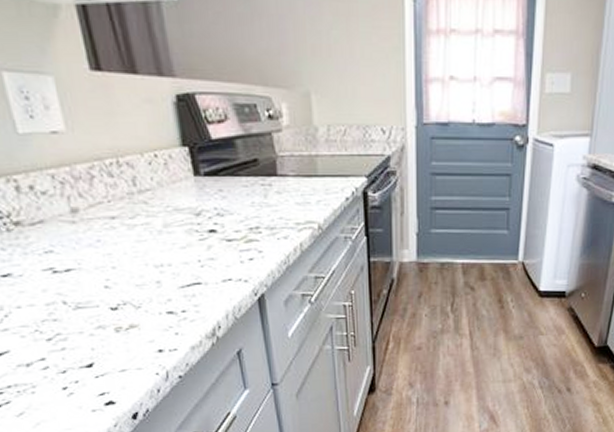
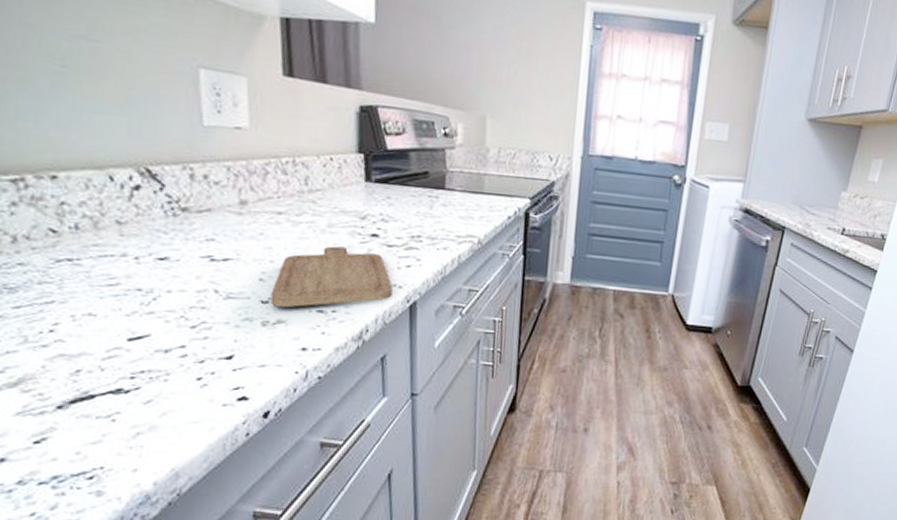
chopping board: none [118,246,239,313] -> present [270,246,393,308]

